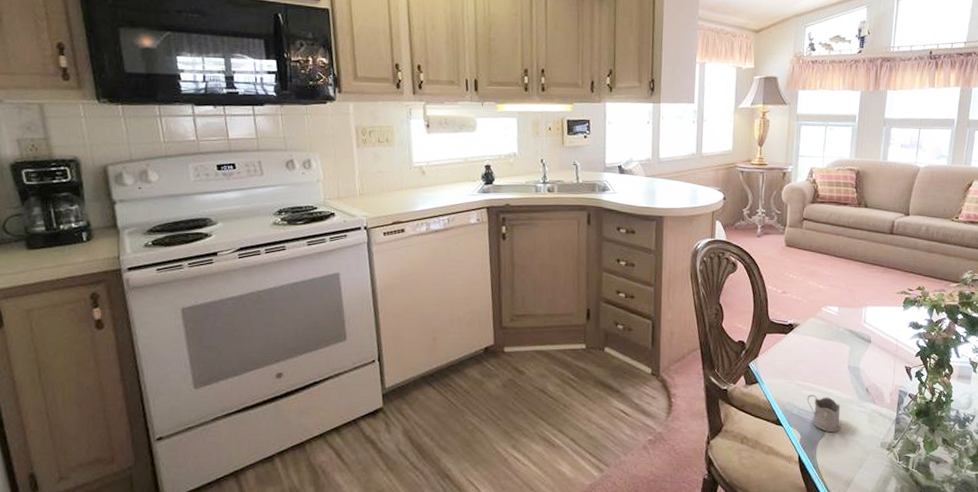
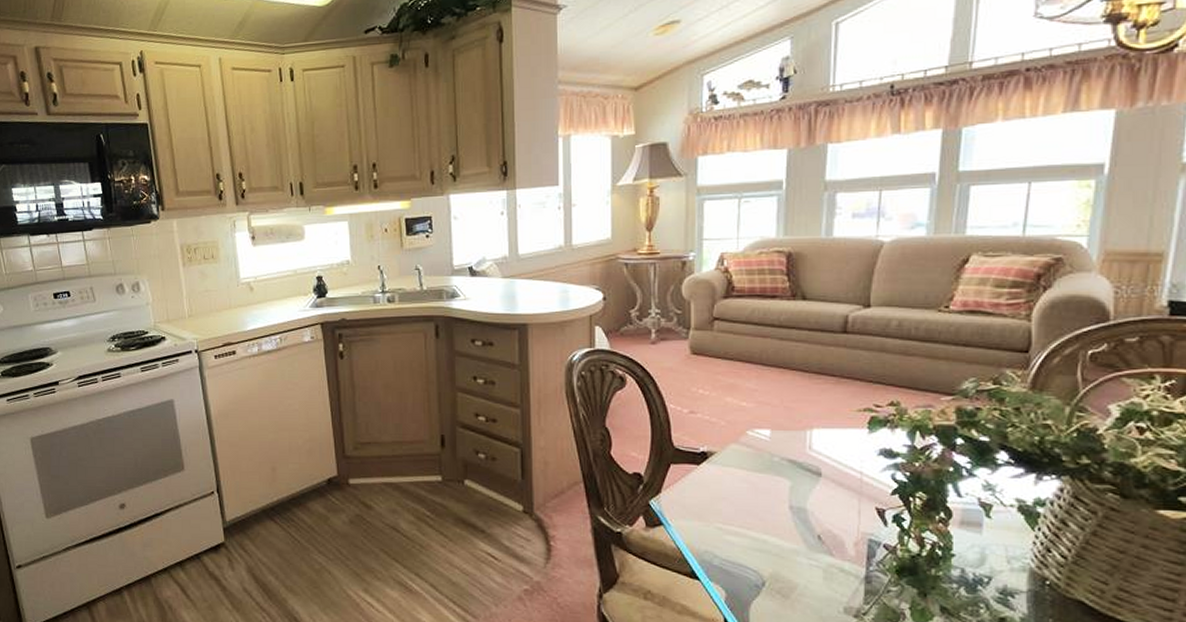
tea glass holder: present [807,395,841,432] -> none [732,541,783,590]

